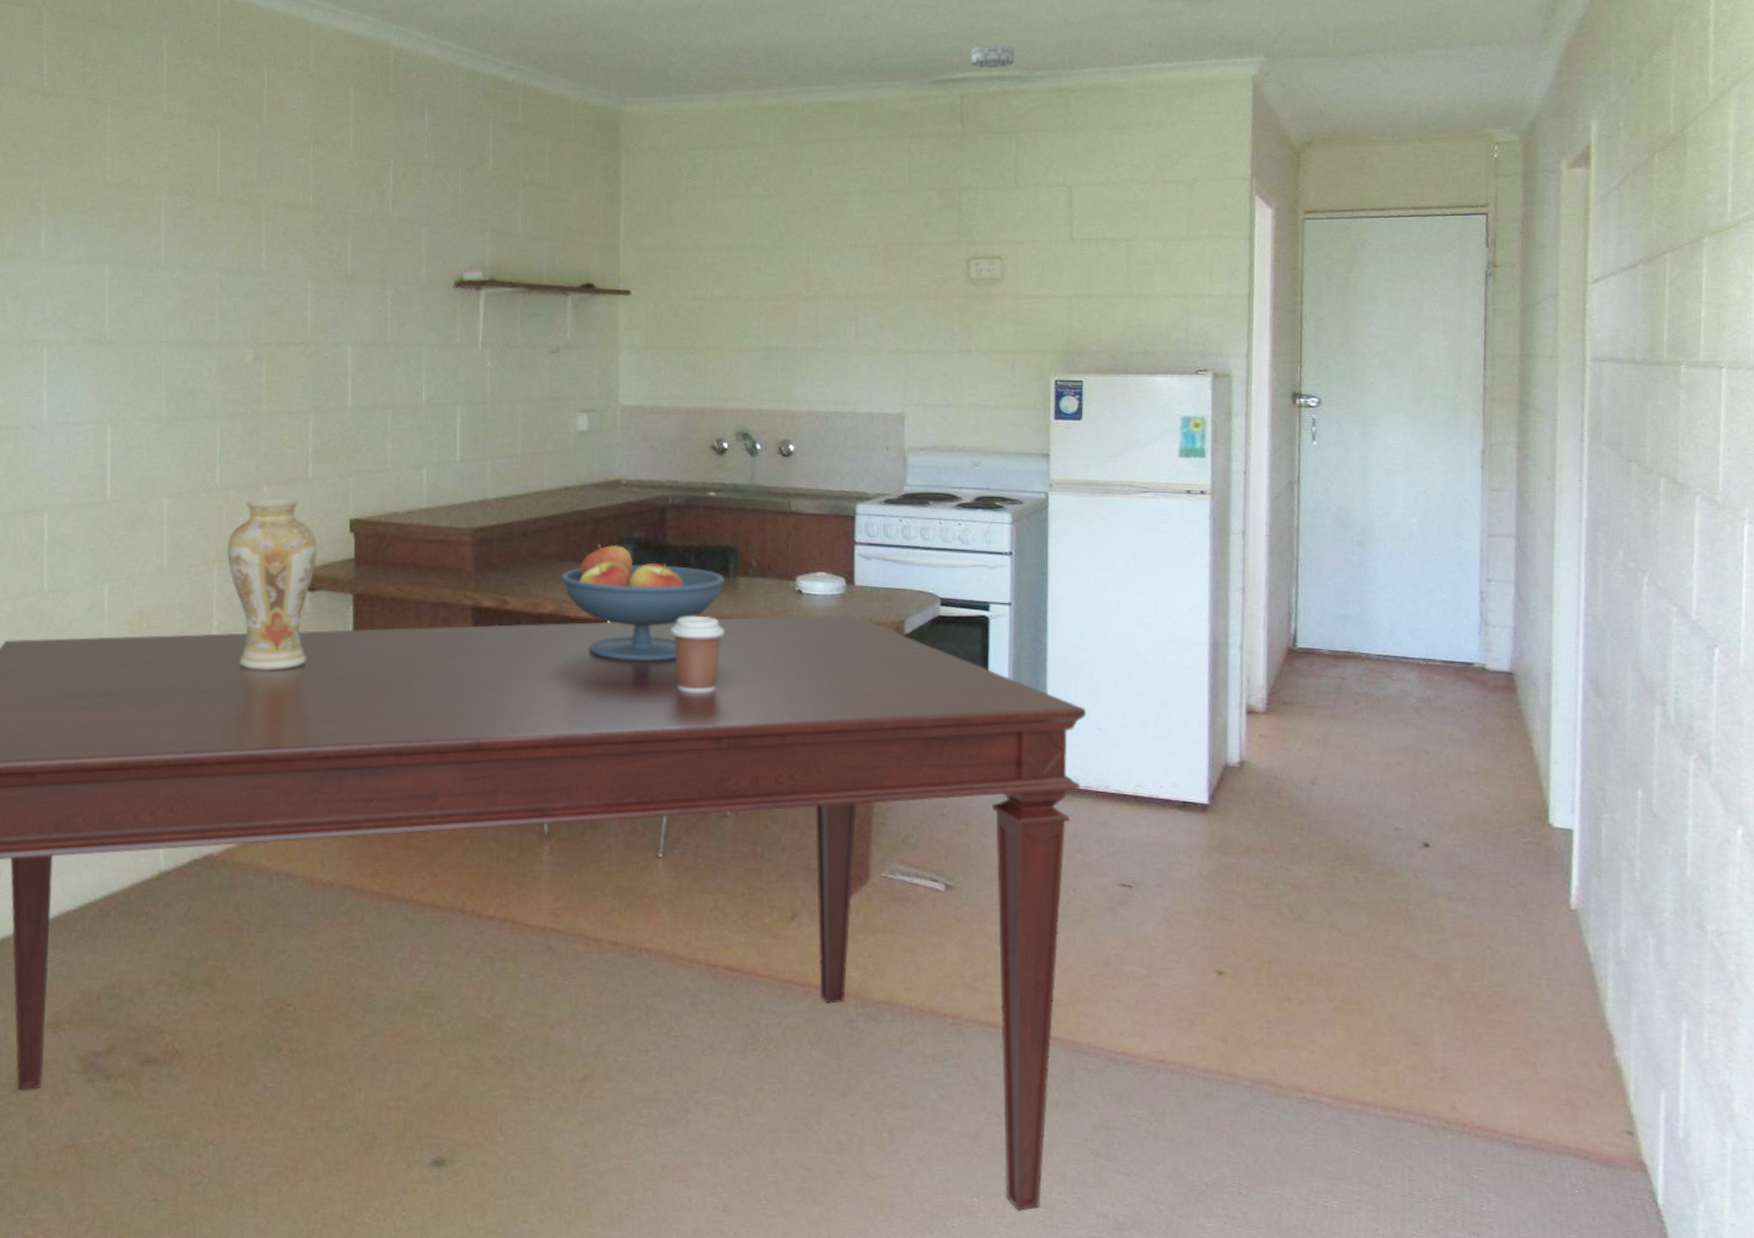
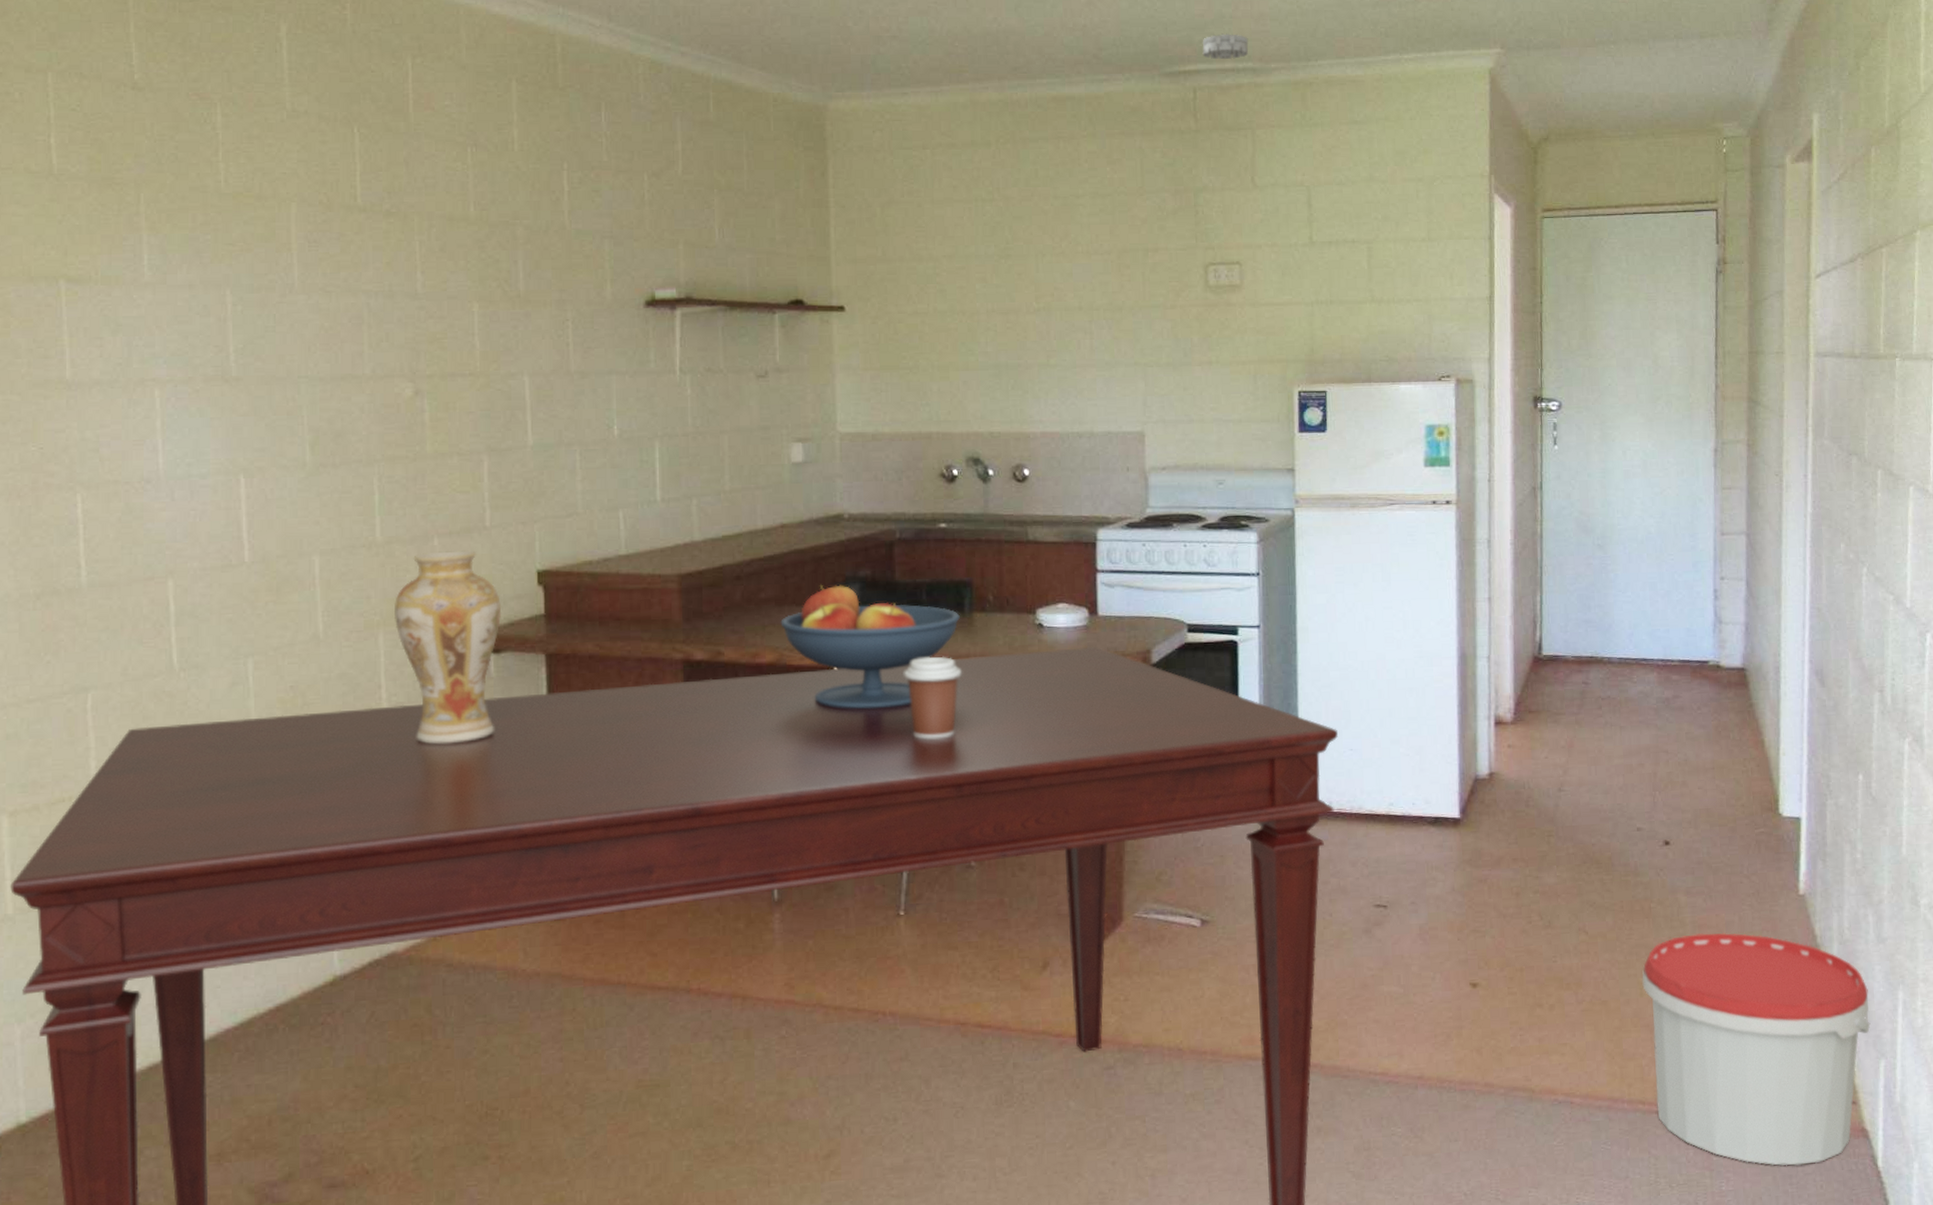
bucket: none [1398,941,1650,1194] -> present [1642,932,1871,1166]

